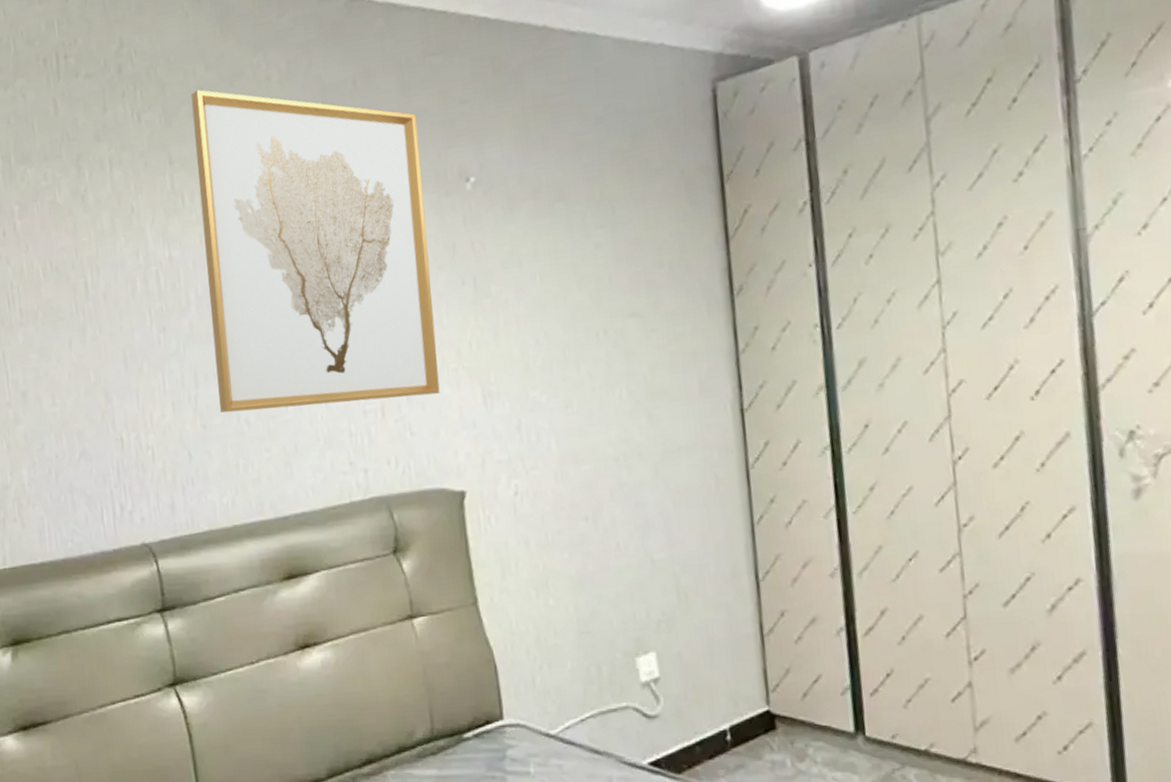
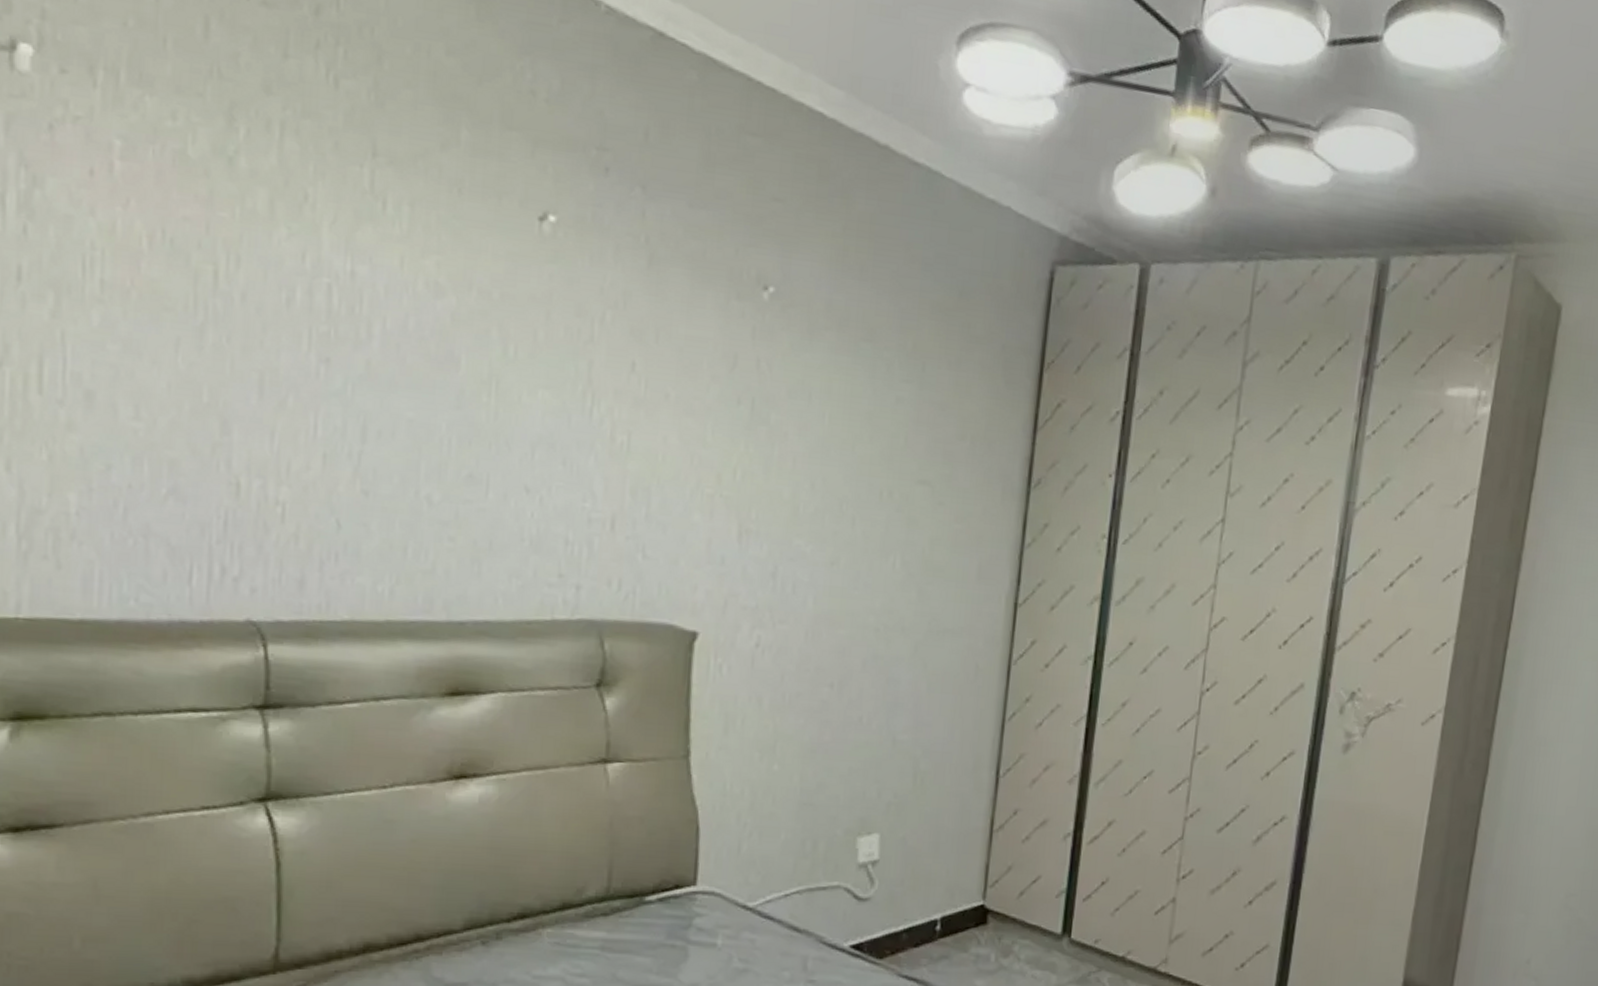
wall art: present [191,89,440,413] -> none [393,74,717,518]

